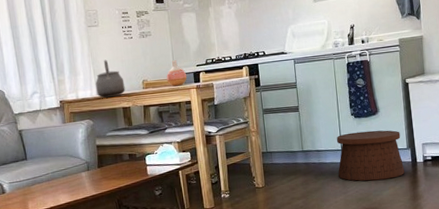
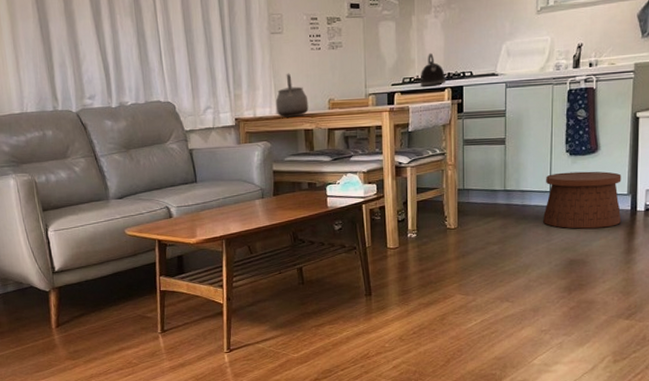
vase: present [166,60,187,87] -> none [356,77,380,108]
kettle: none [221,37,243,66] -> present [420,52,446,87]

